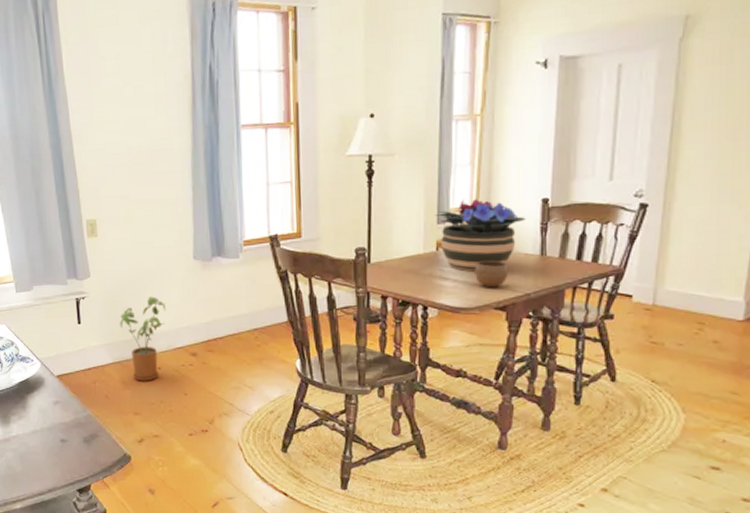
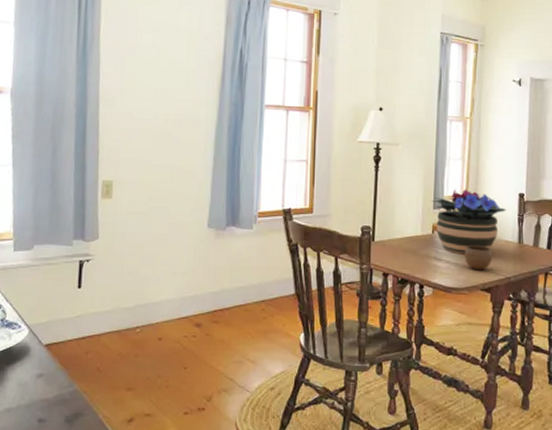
house plant: present [120,296,166,381] -> none [123,263,174,353]

